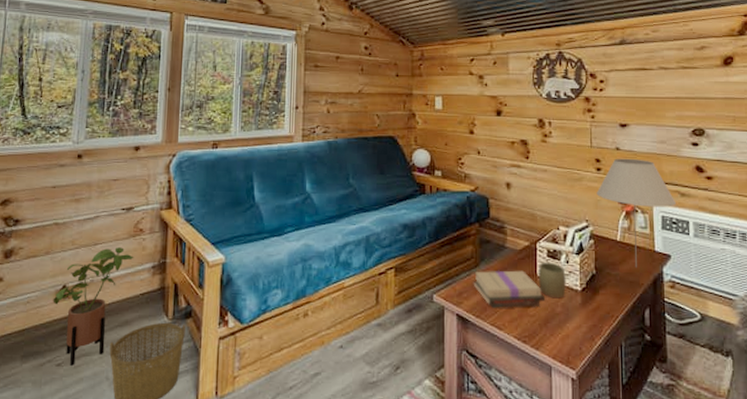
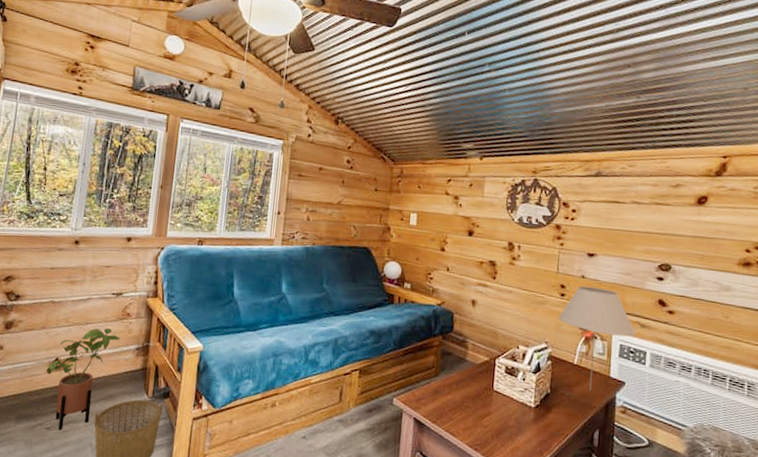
books: present [473,270,546,308] -> none [432,380,500,419]
mug: present [538,262,566,299] -> none [494,377,521,413]

